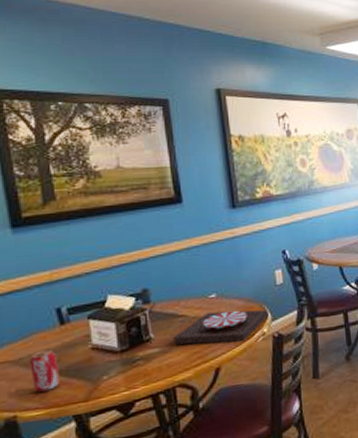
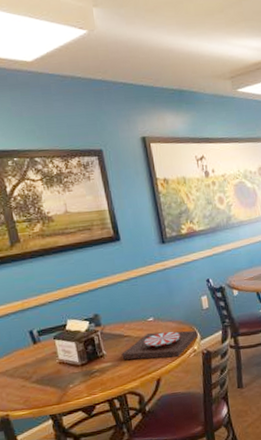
beverage can: present [30,348,61,393] -> none [13,363,38,397]

